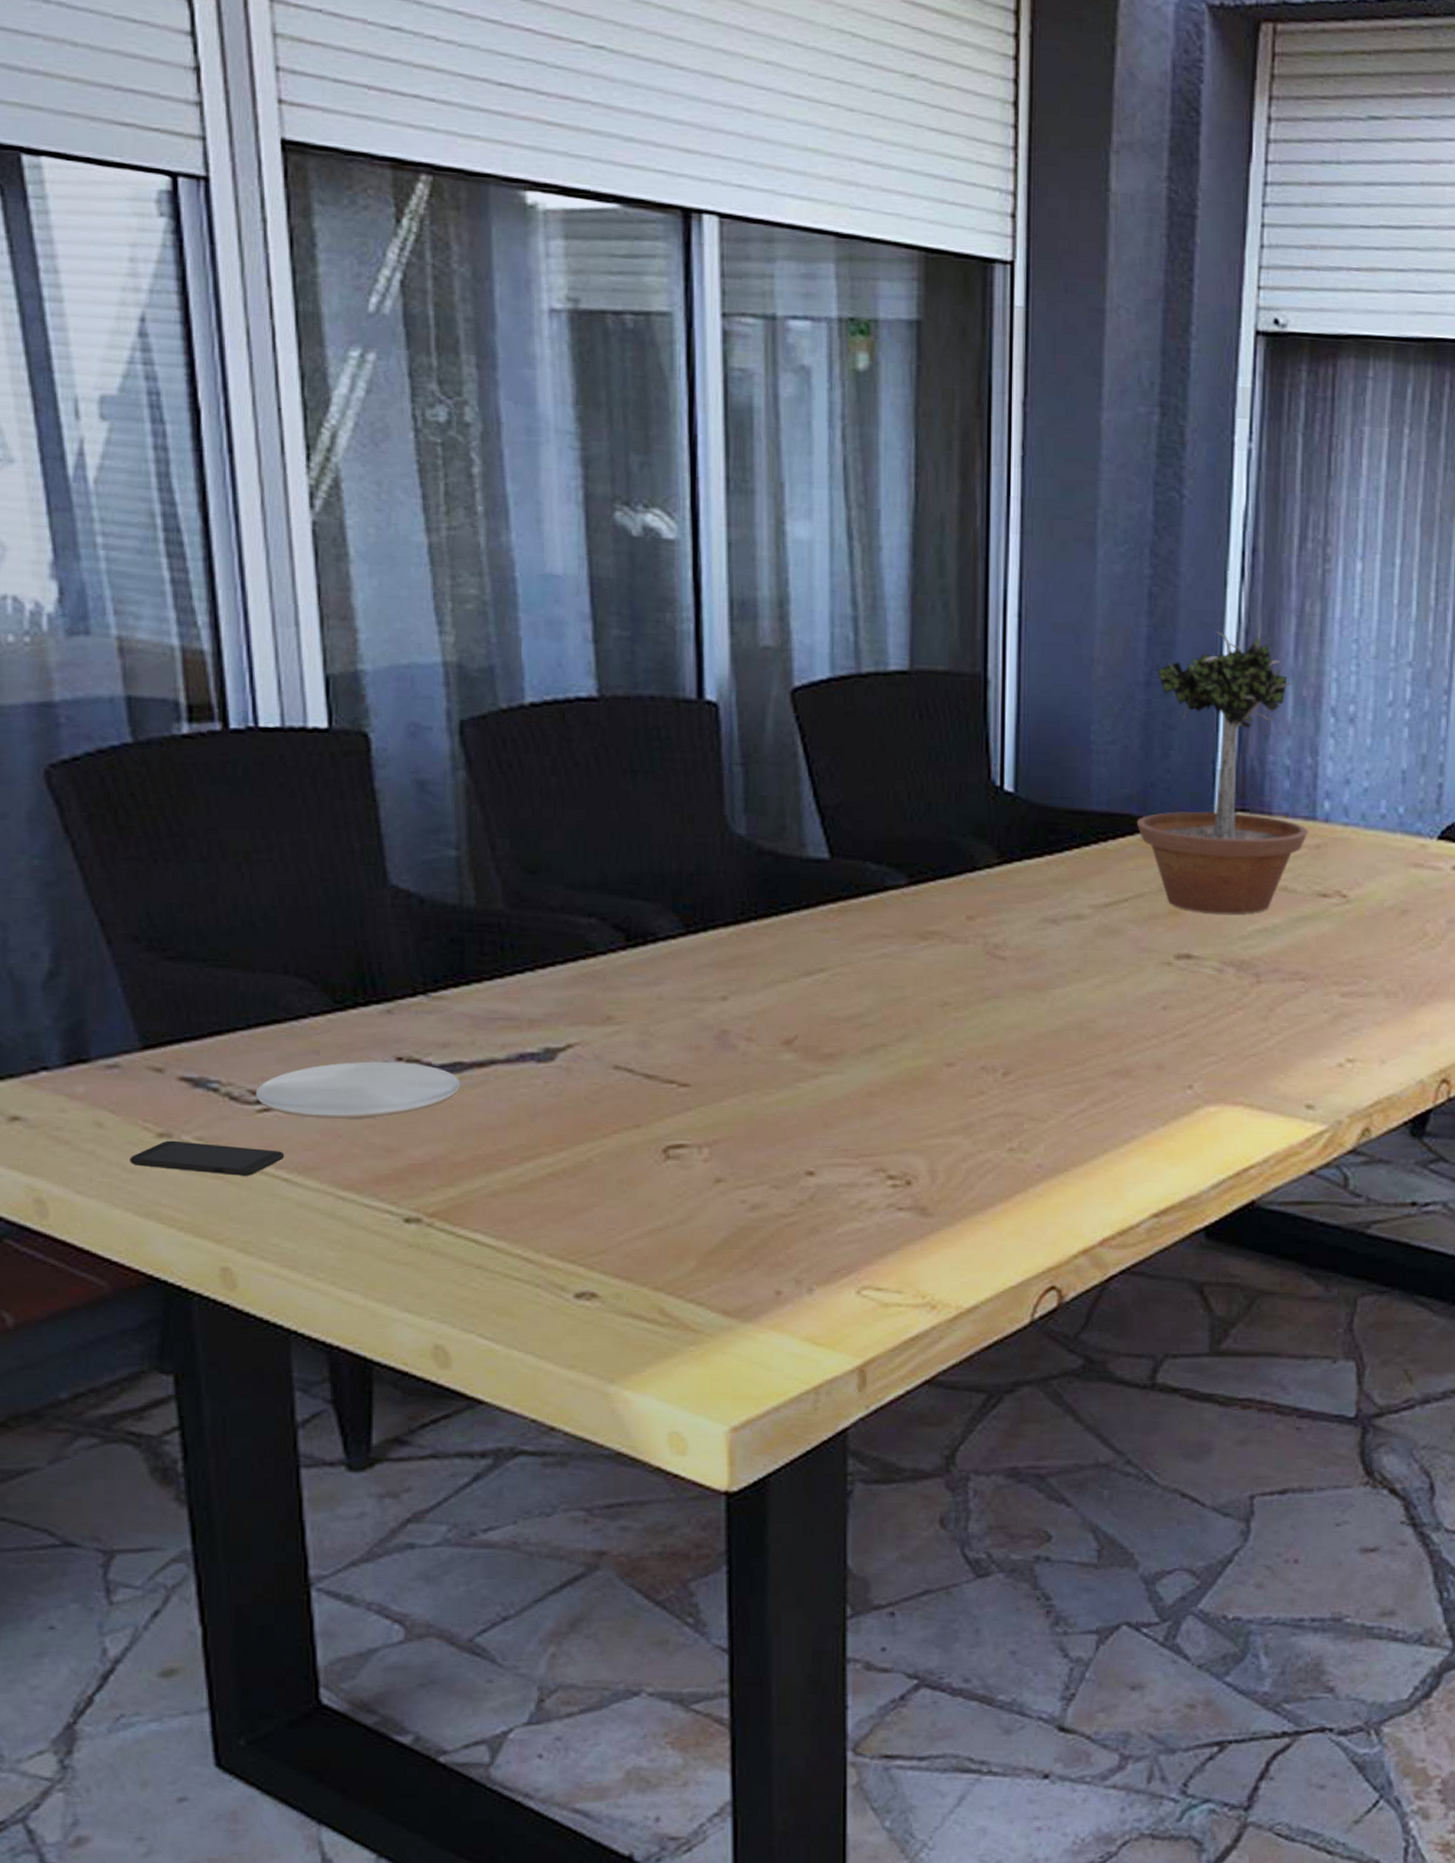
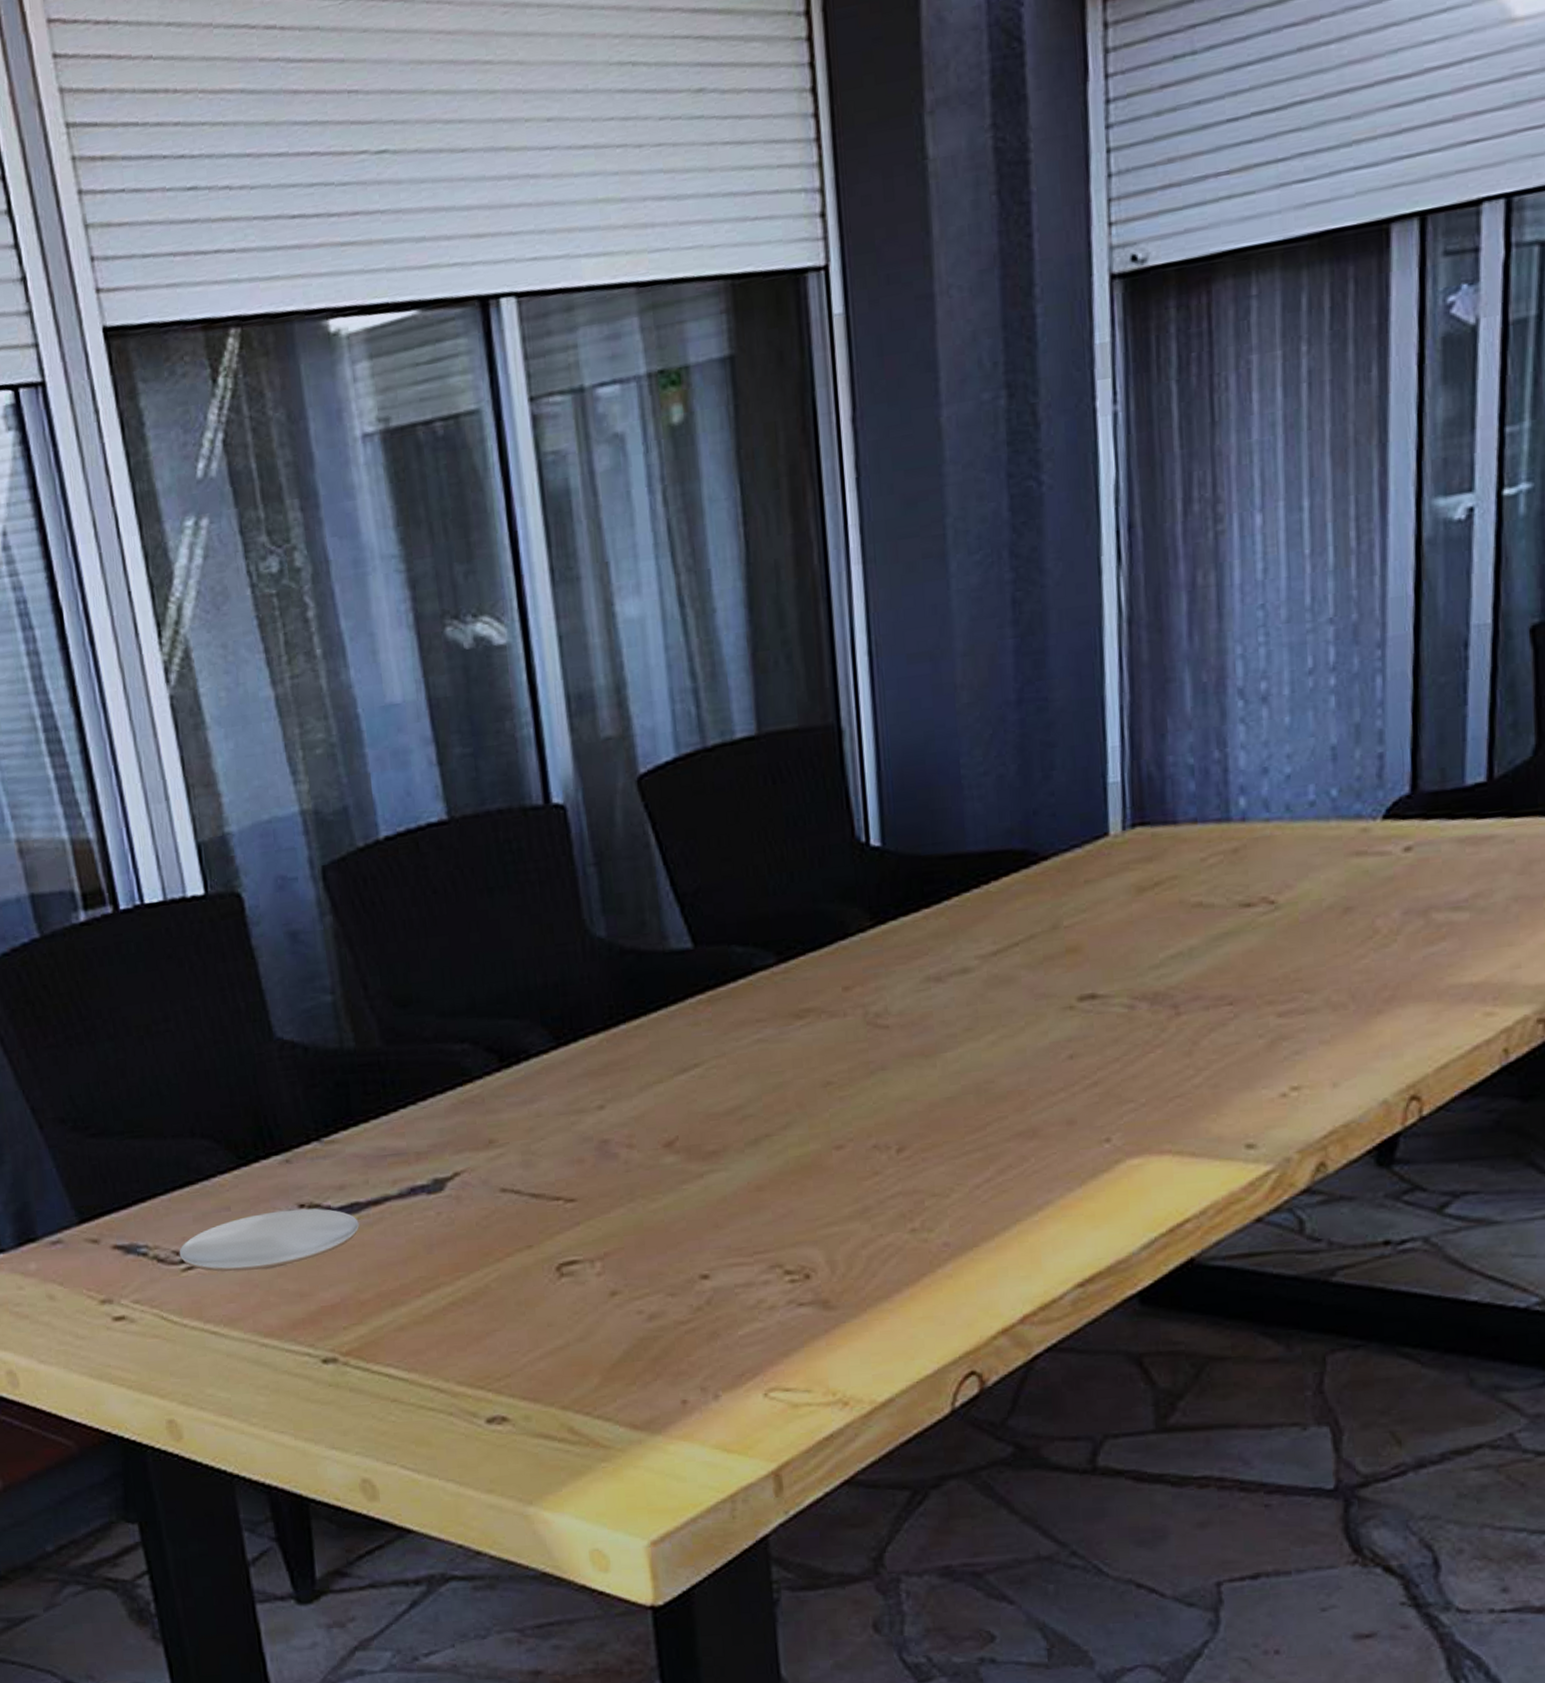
mobile phone: present [130,1140,285,1176] -> none [80,1305,211,1334]
potted tree: present [1137,617,1308,914] -> none [1021,601,1222,946]

